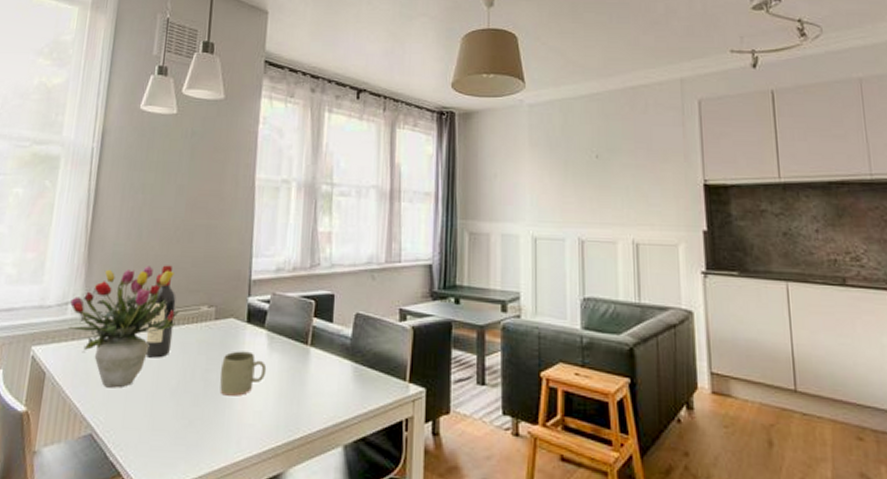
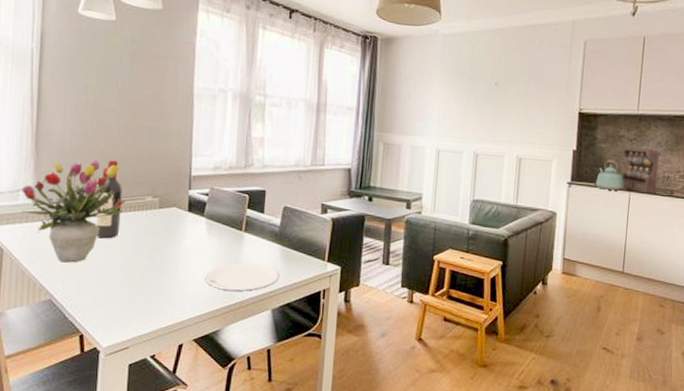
mug: present [219,351,267,396] -> none [164,234,206,271]
plate: none [265,385,352,422] -> present [205,263,280,291]
kettle: none [738,241,778,280] -> present [595,160,625,191]
spice rack: none [768,224,823,284] -> present [621,147,659,194]

